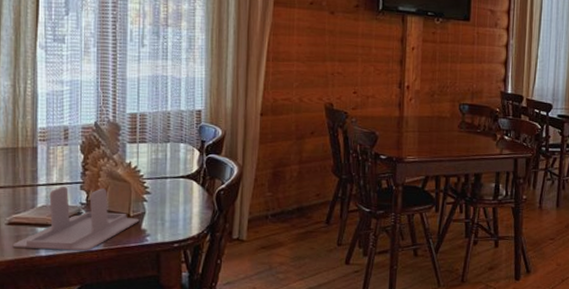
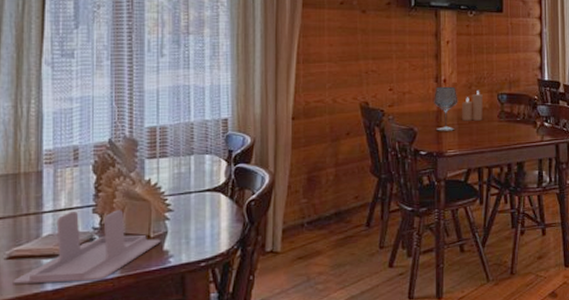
wine glass: none [396,92,420,138] -> present [434,86,458,131]
candle: none [422,99,445,130] -> present [461,91,483,121]

